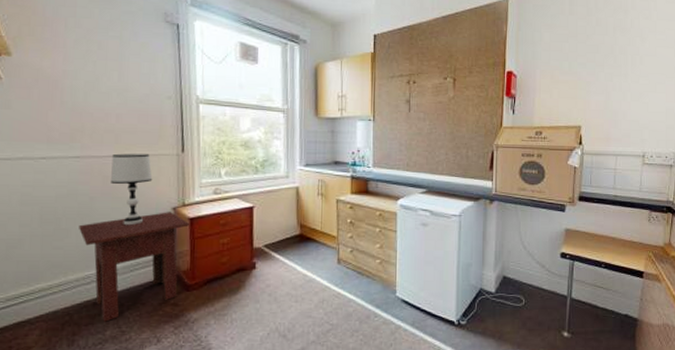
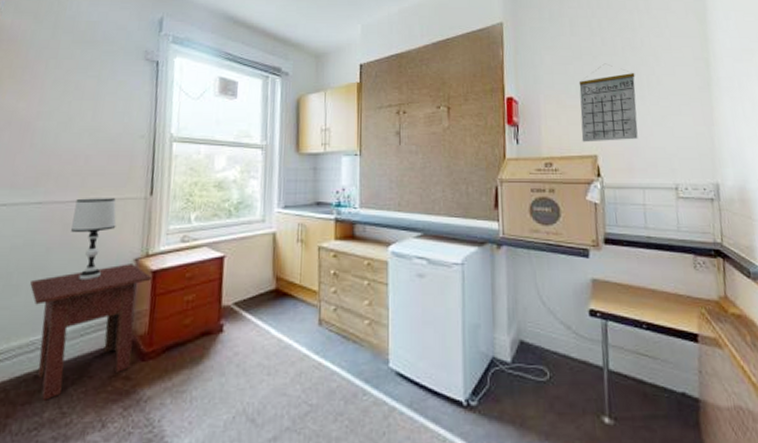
calendar: none [569,42,622,114] -> present [579,63,638,142]

